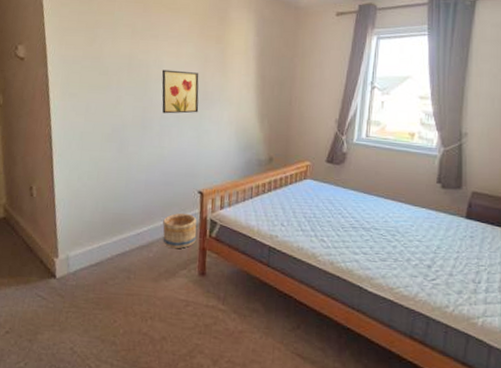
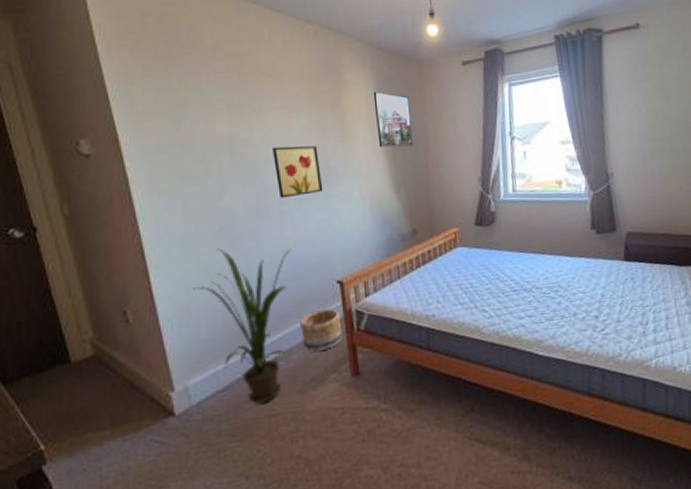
house plant: none [83,148,165,283] -> present [193,248,292,404]
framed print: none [251,31,284,83] -> present [373,91,413,148]

